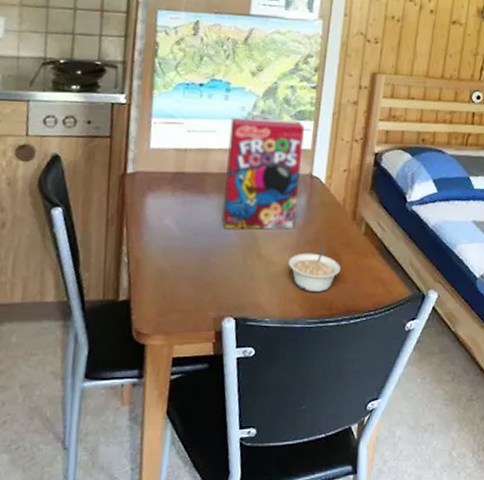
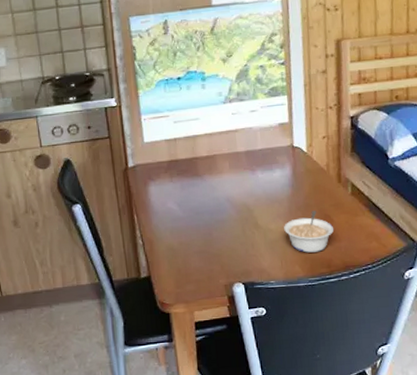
cereal box: present [221,117,304,230] -> none [210,98,284,206]

